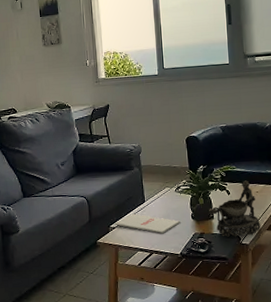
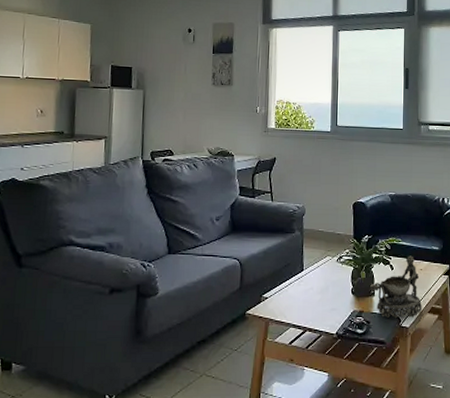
magazine: present [115,213,181,233] -> none [268,283,340,308]

